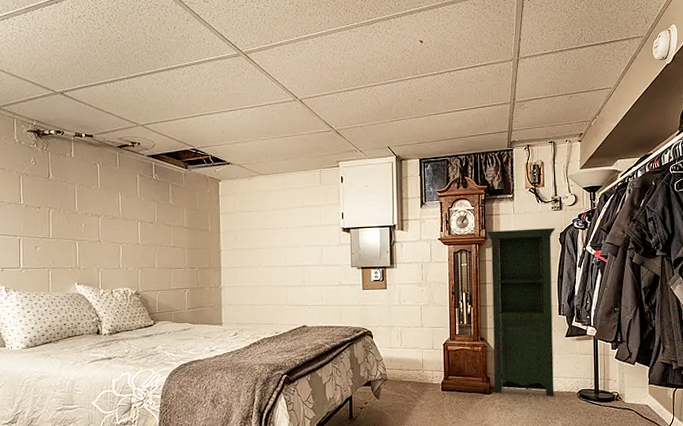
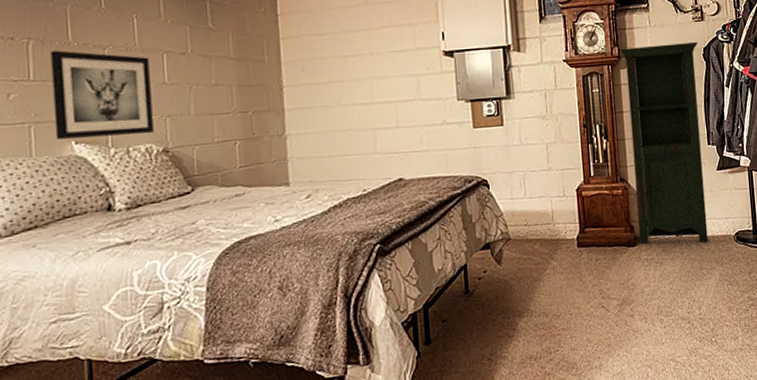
wall art: none [63,217,129,281] -> present [50,50,154,140]

